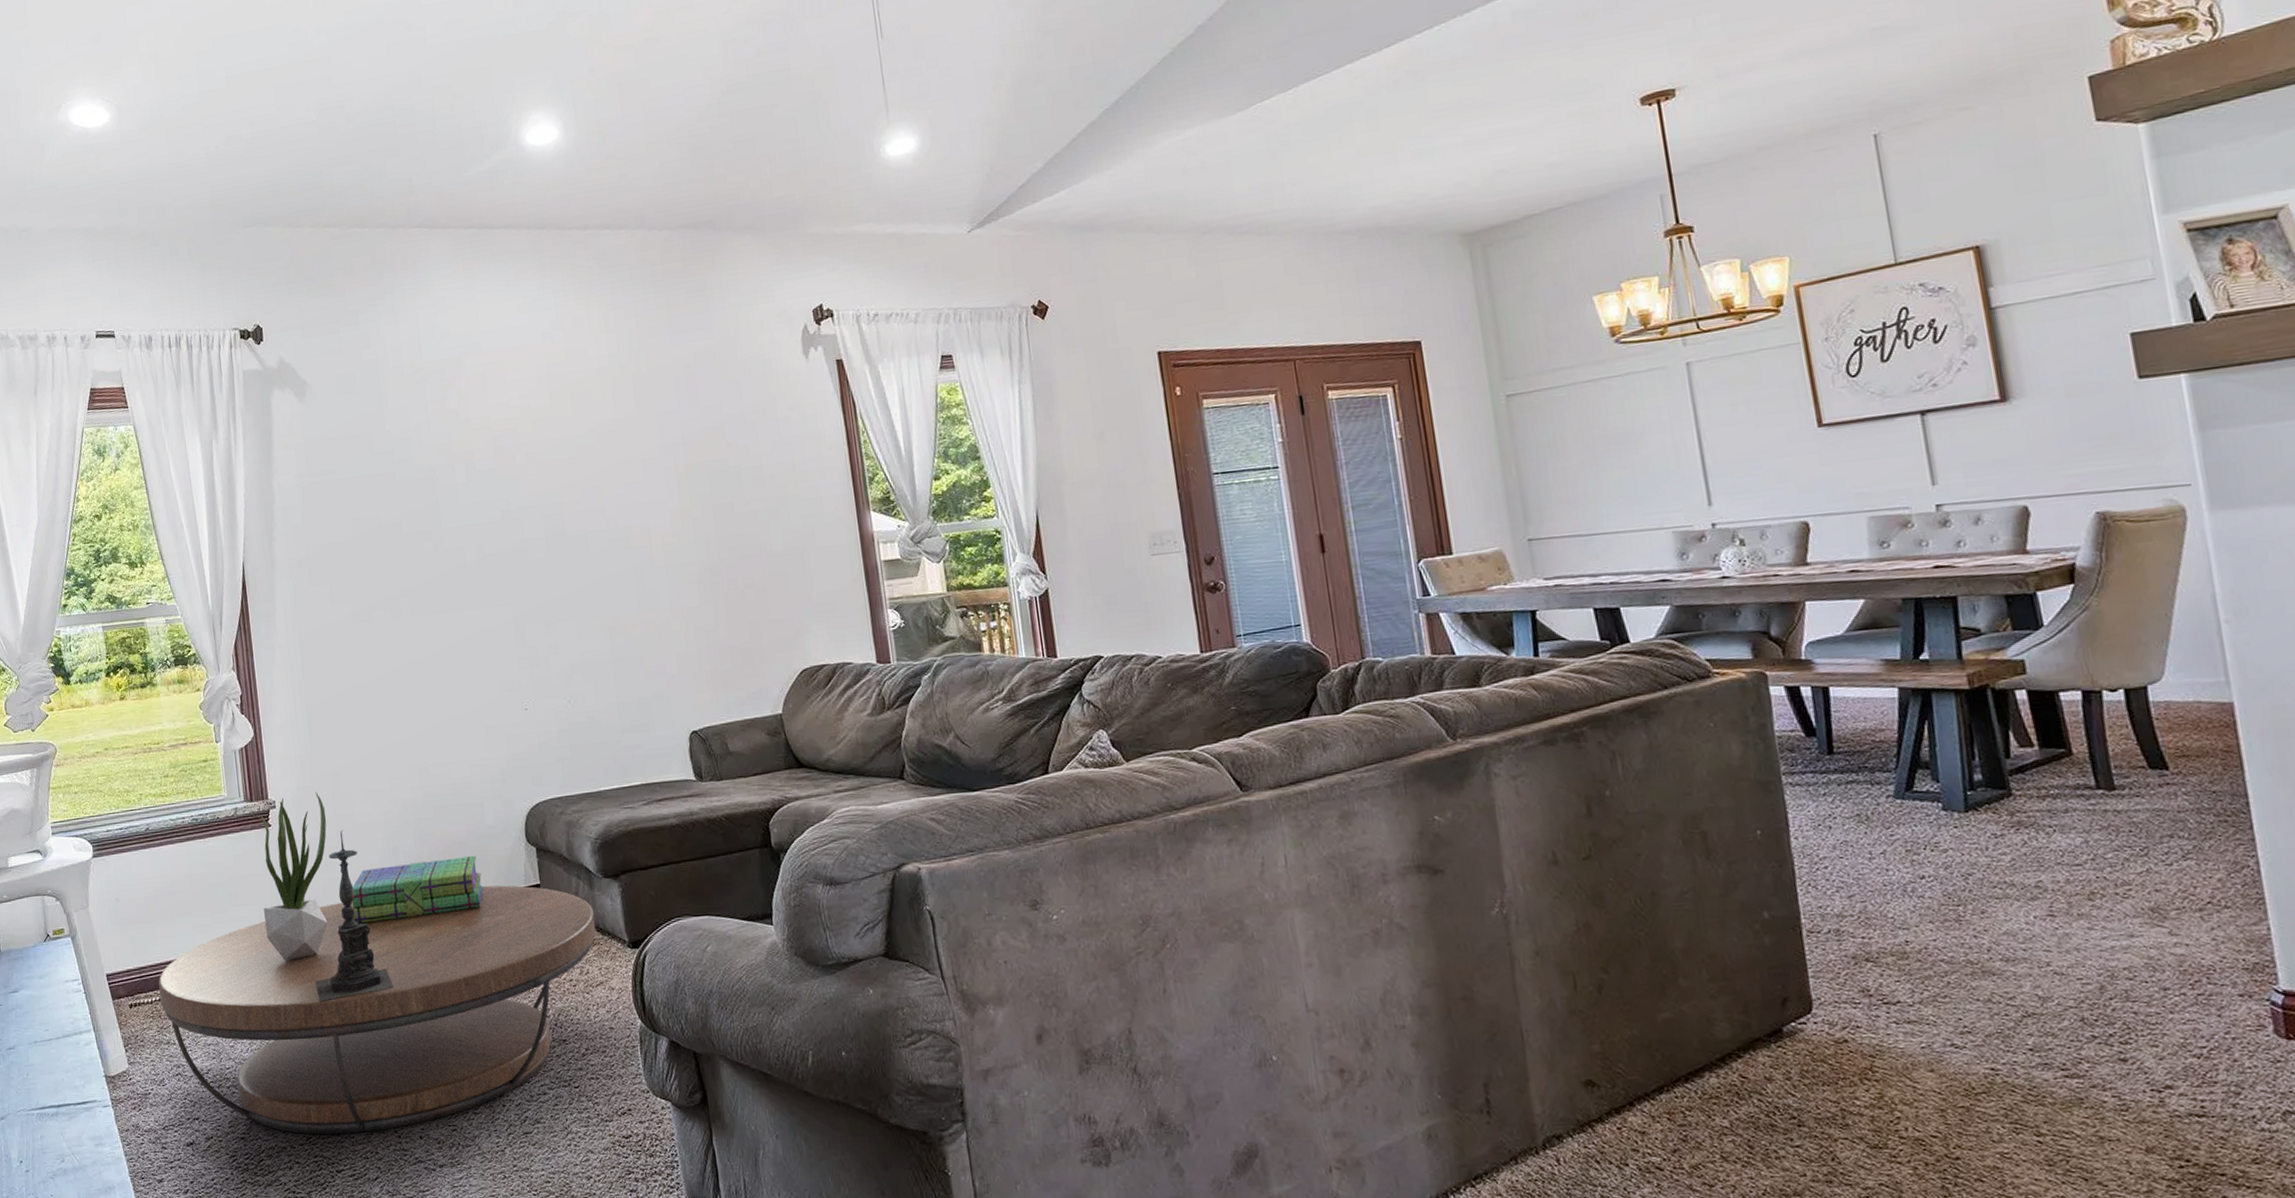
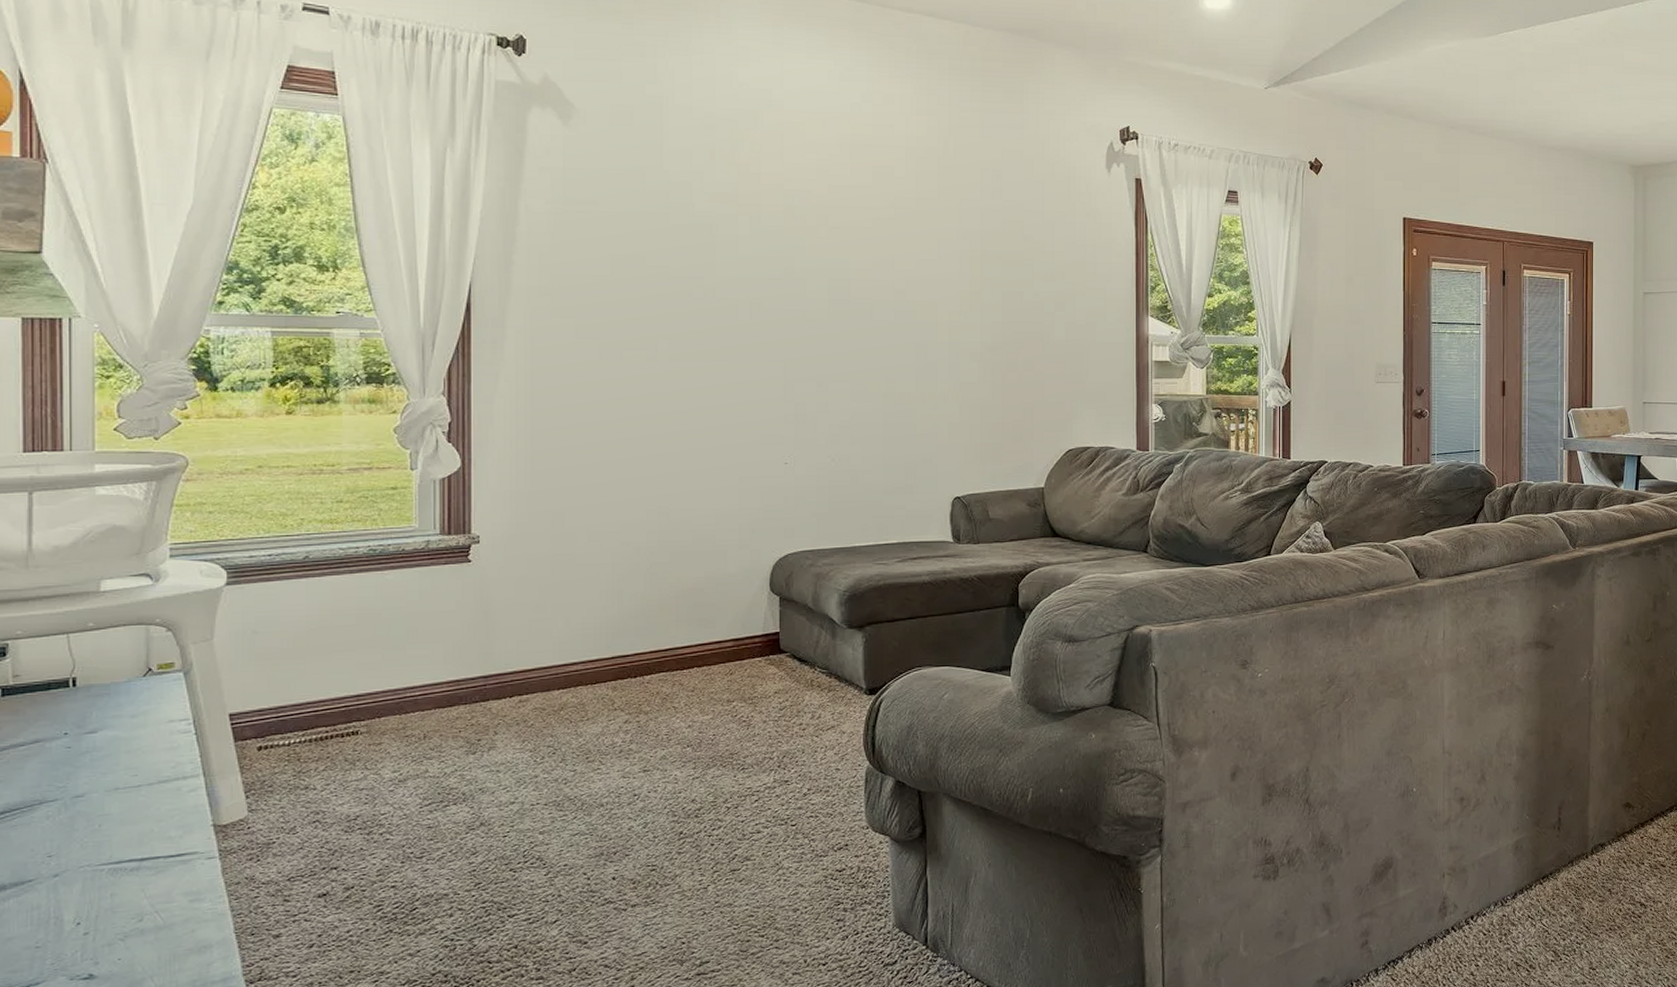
coffee table: present [158,885,596,1135] -> none [300,631,834,880]
potted plant: present [260,791,328,961] -> none [449,529,542,702]
candle holder: present [315,830,394,1002] -> none [506,570,601,744]
stack of books: present [351,855,483,924] -> none [560,601,716,666]

